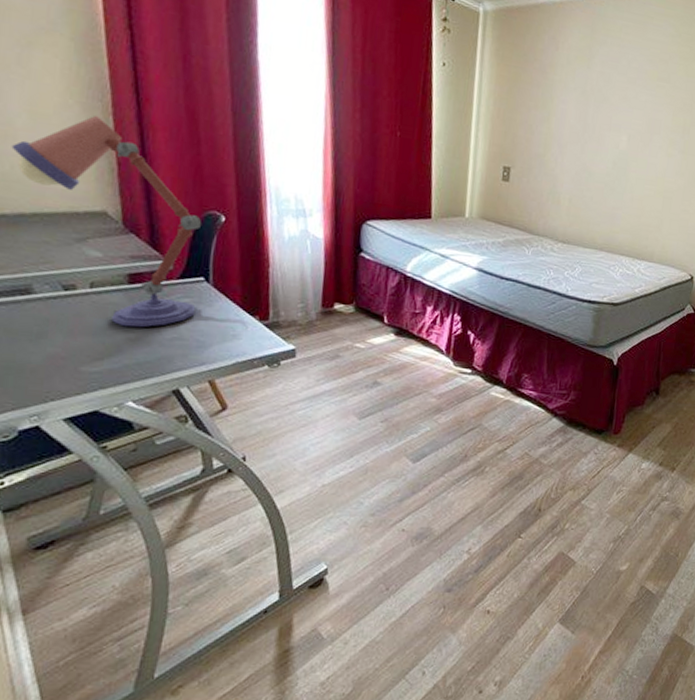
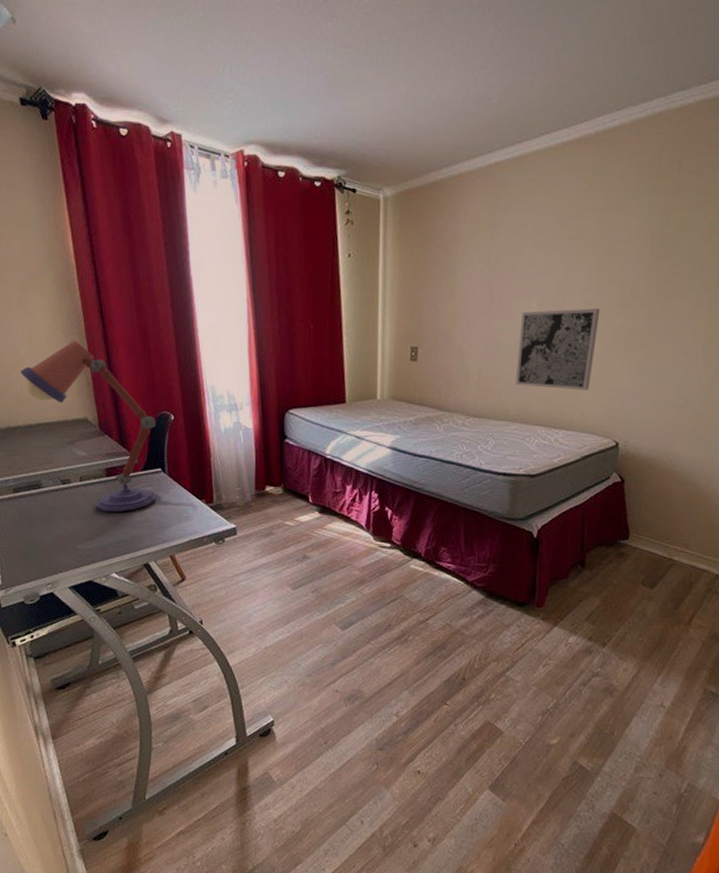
wall art: none [604,144,683,225] -> present [516,308,600,390]

